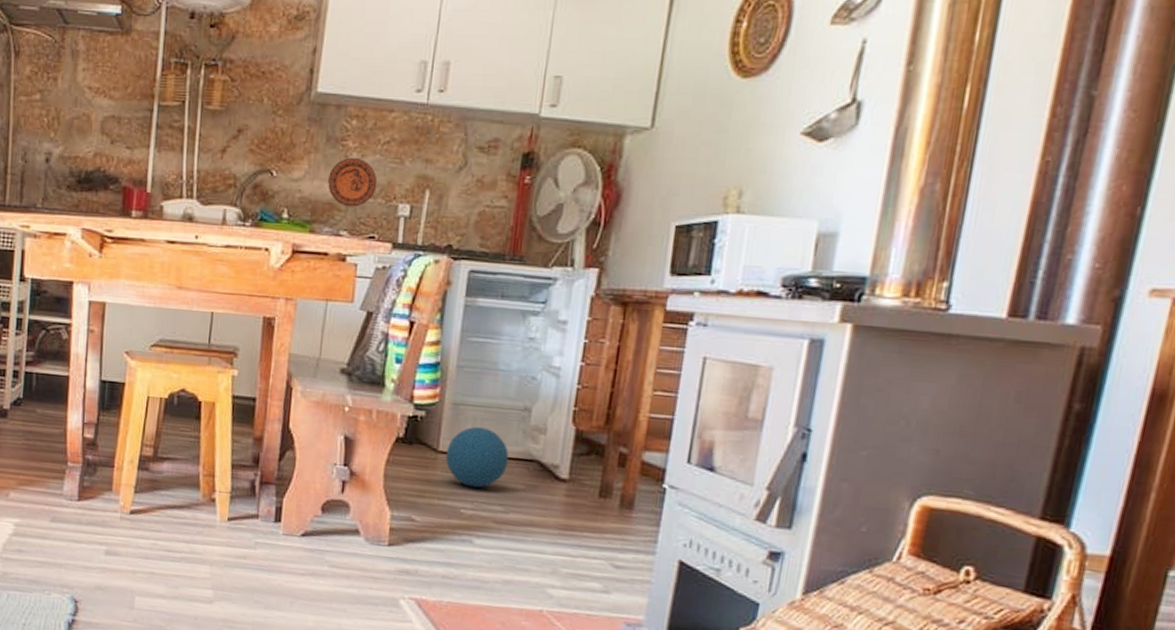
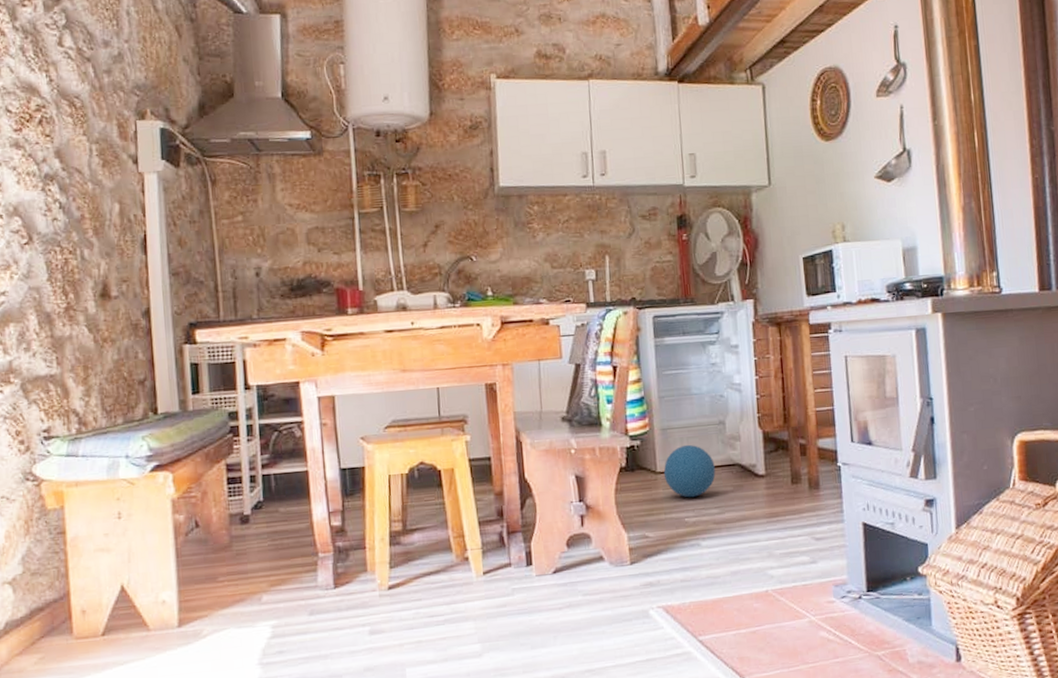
decorative plate: present [328,157,378,207] -> none [522,236,565,278]

